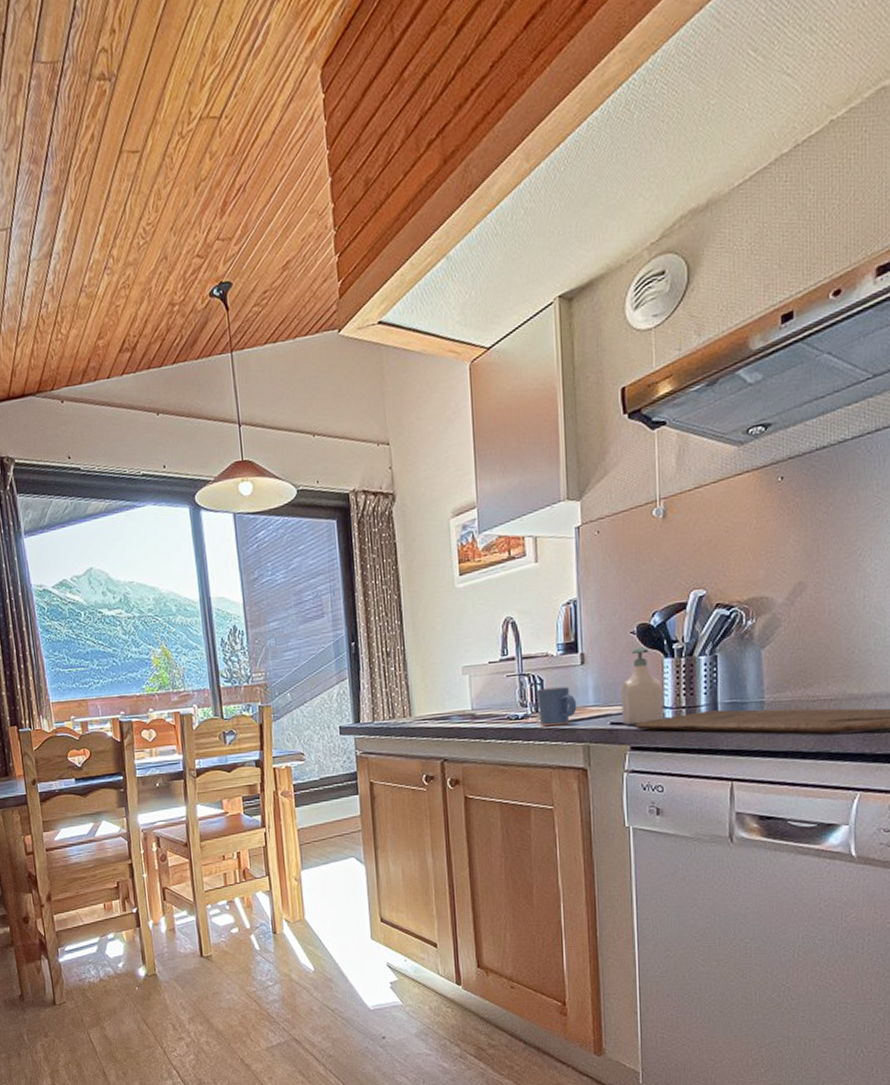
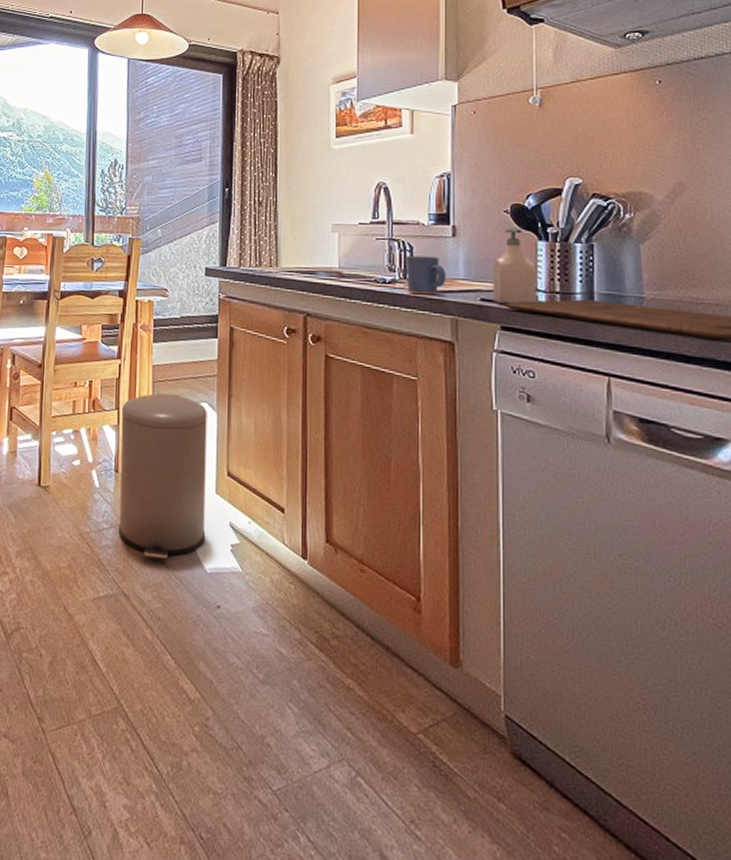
pedal bin: none [272,854,366,1005] -> present [119,393,207,560]

